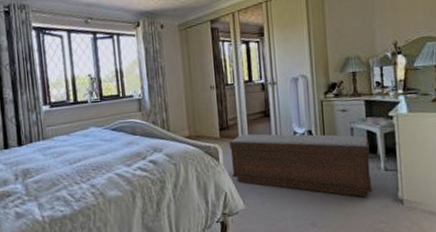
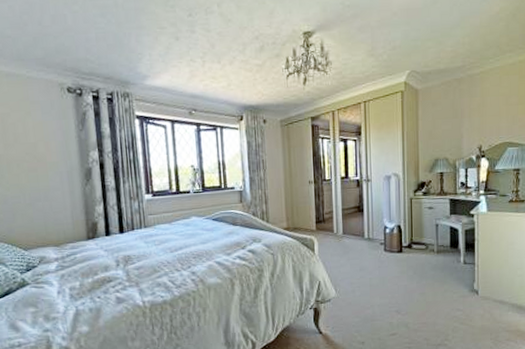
bench: present [229,133,373,197] -> none [325,227,452,288]

